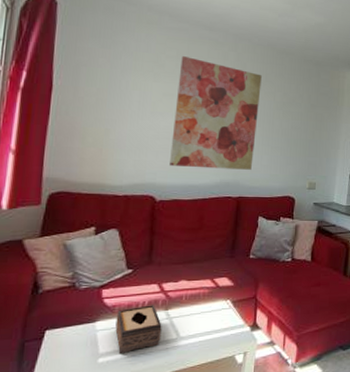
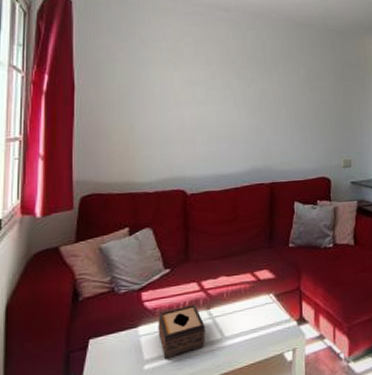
wall art: present [170,56,262,170] -> none [197,41,284,157]

